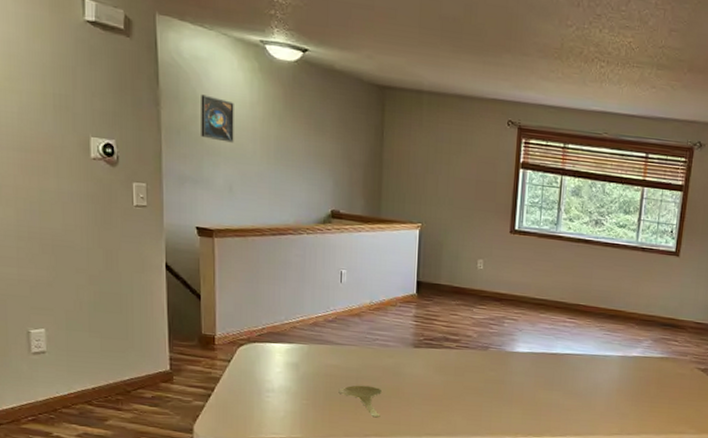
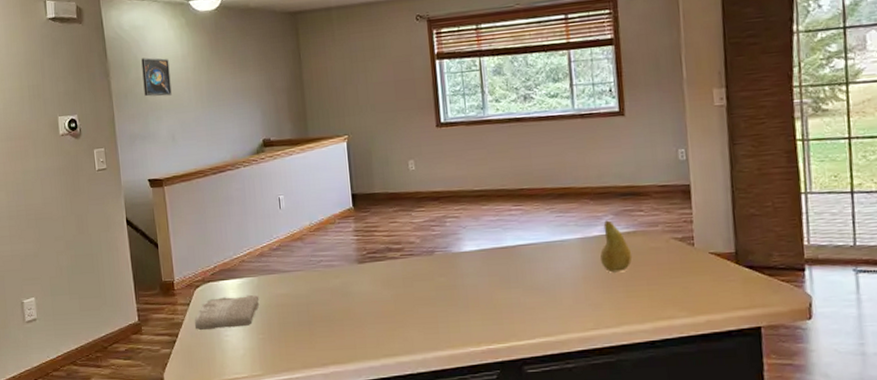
washcloth: none [235,359,307,391] -> present [195,295,260,331]
spoon: present [338,385,382,418] -> none [291,311,335,344]
fruit: none [634,344,662,390] -> present [600,220,633,273]

